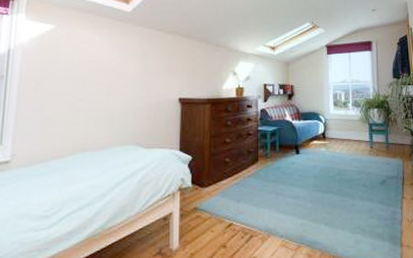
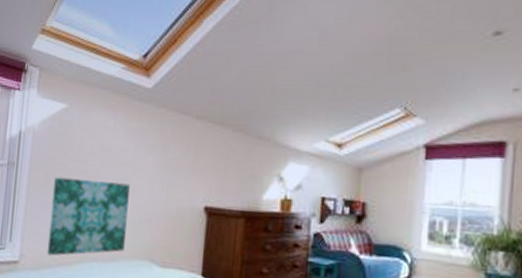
wall art: none [39,85,115,152] -> present [47,177,130,256]

